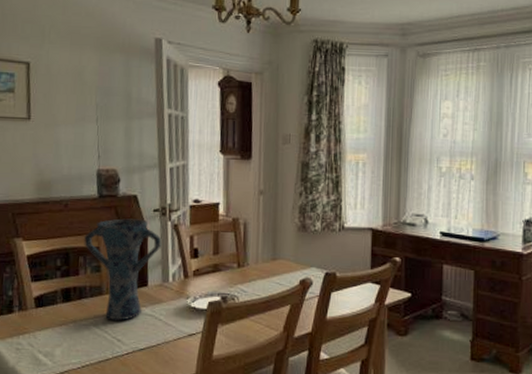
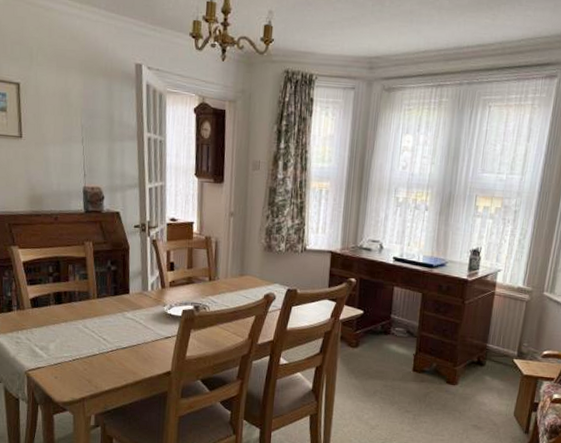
vase: present [84,218,162,321] -> none [73,232,142,323]

